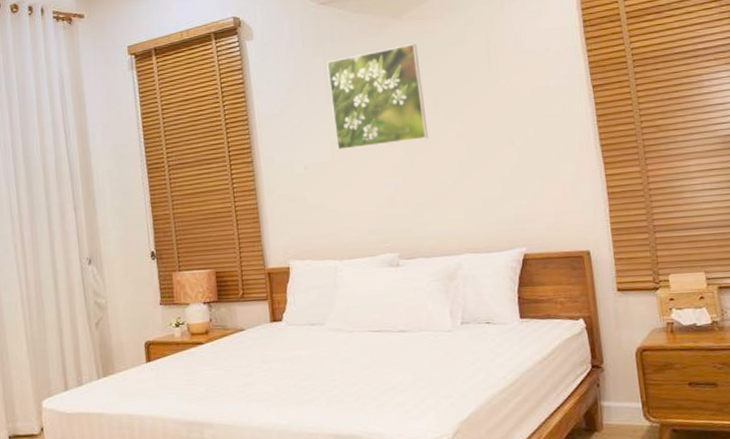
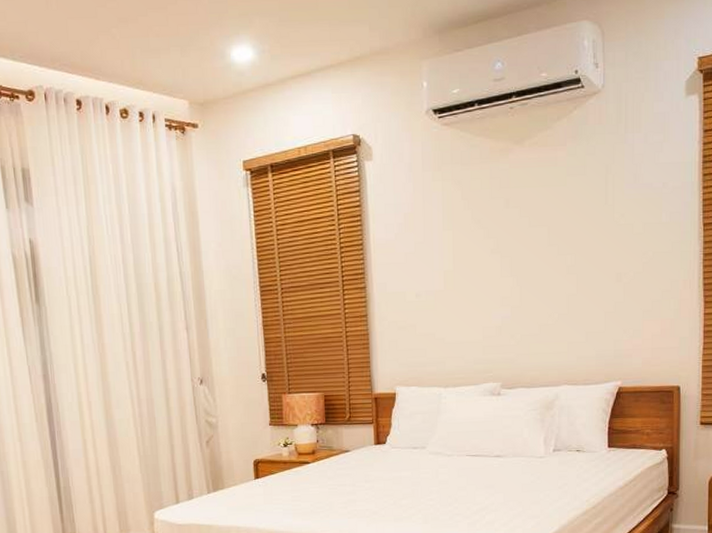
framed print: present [327,43,429,151] -> none [445,171,540,280]

